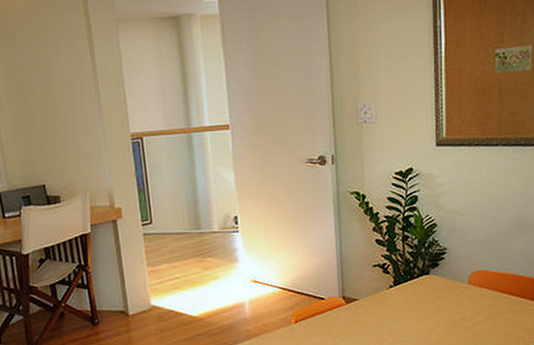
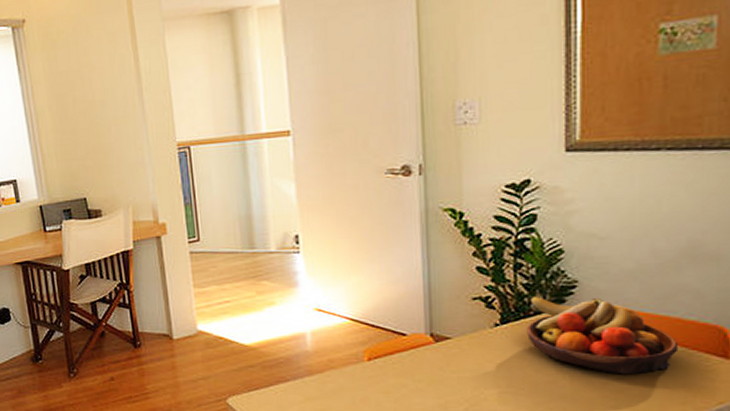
fruit bowl: none [412,261,514,321] -> present [527,297,679,375]

